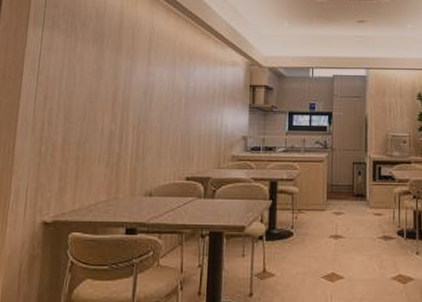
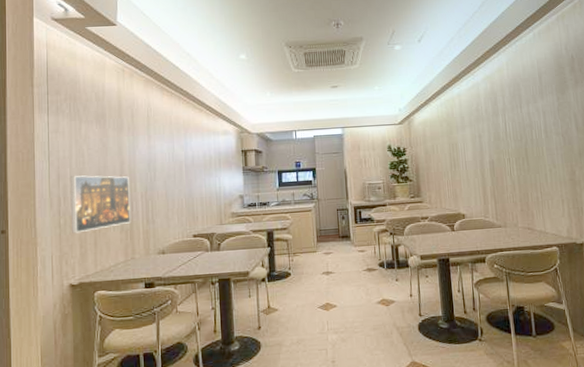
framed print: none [52,99,122,164] -> present [71,175,130,234]

